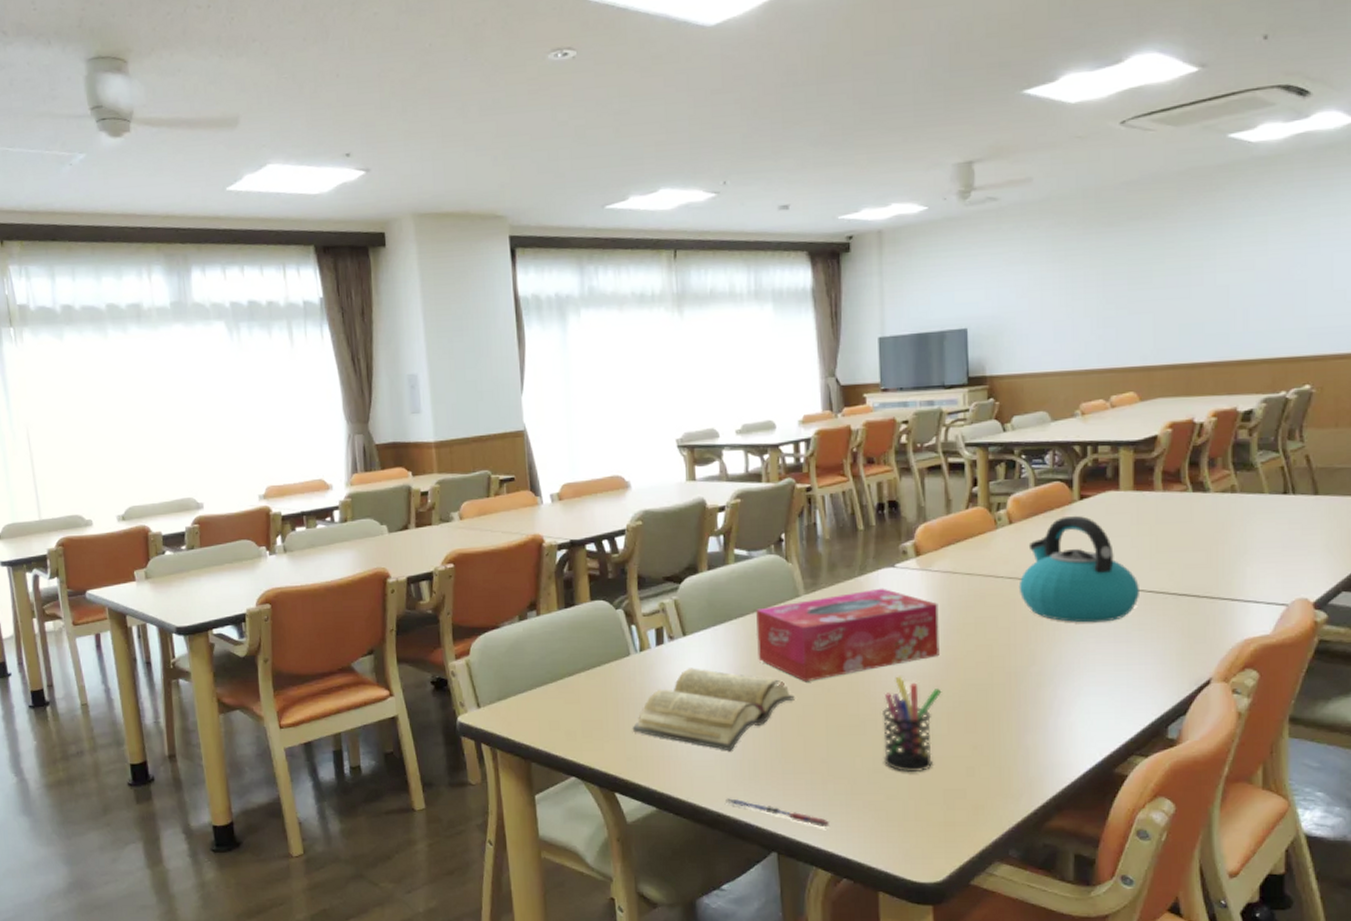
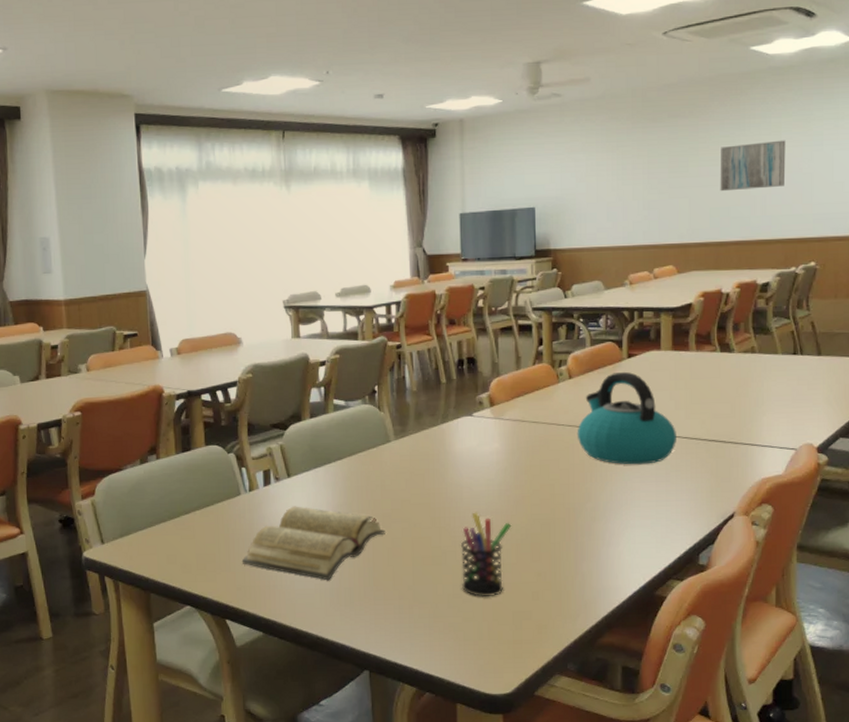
pen: present [726,798,830,827] -> none [324,623,415,647]
tissue box: present [756,588,940,682] -> none [352,434,510,518]
wall art: none [1191,242,1273,305] -> present [720,140,786,192]

